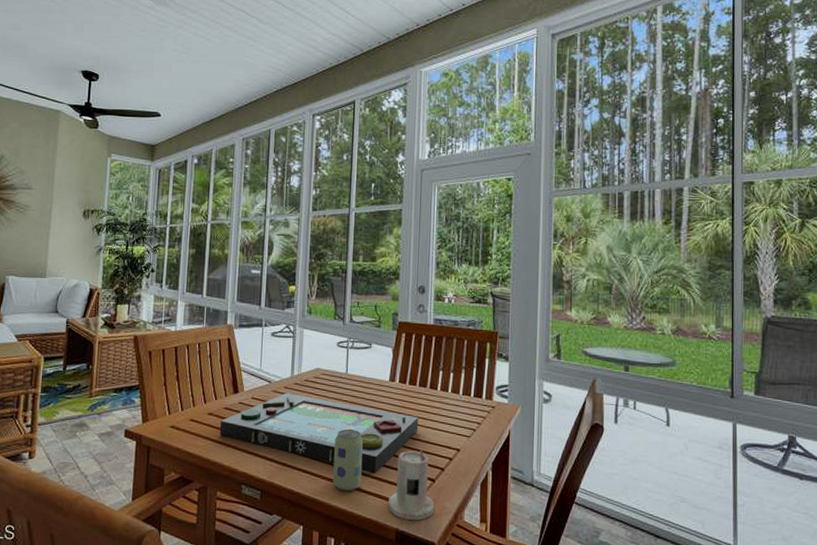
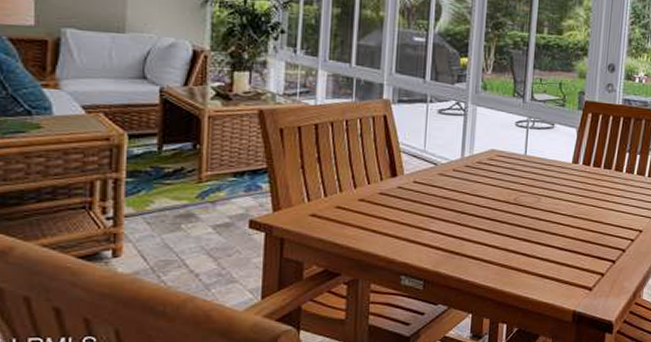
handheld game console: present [219,393,419,474] -> none [373,176,602,258]
beverage can: present [332,429,364,492] -> none [506,214,542,277]
candle: present [387,449,435,520] -> none [565,232,614,301]

